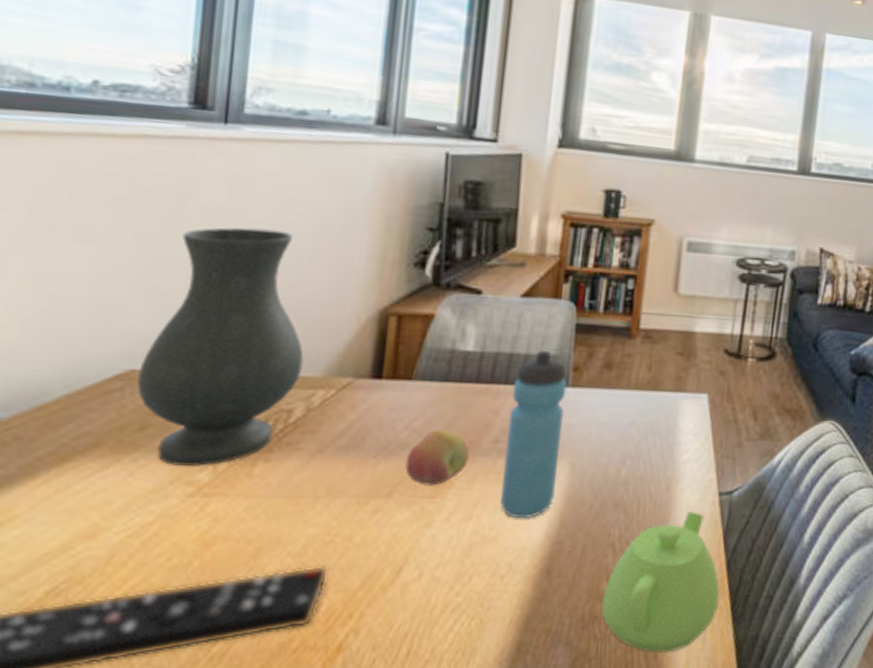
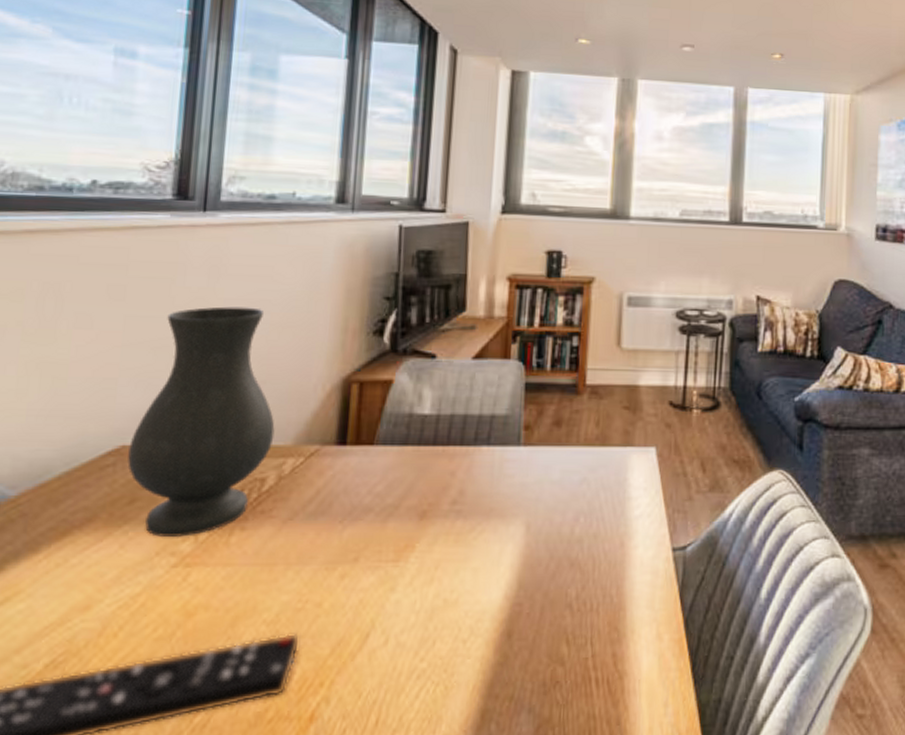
fruit: present [405,429,470,486] -> none [369,492,429,550]
water bottle: present [500,351,567,518] -> none [460,411,519,580]
teapot: present [601,510,720,652] -> none [562,567,679,719]

